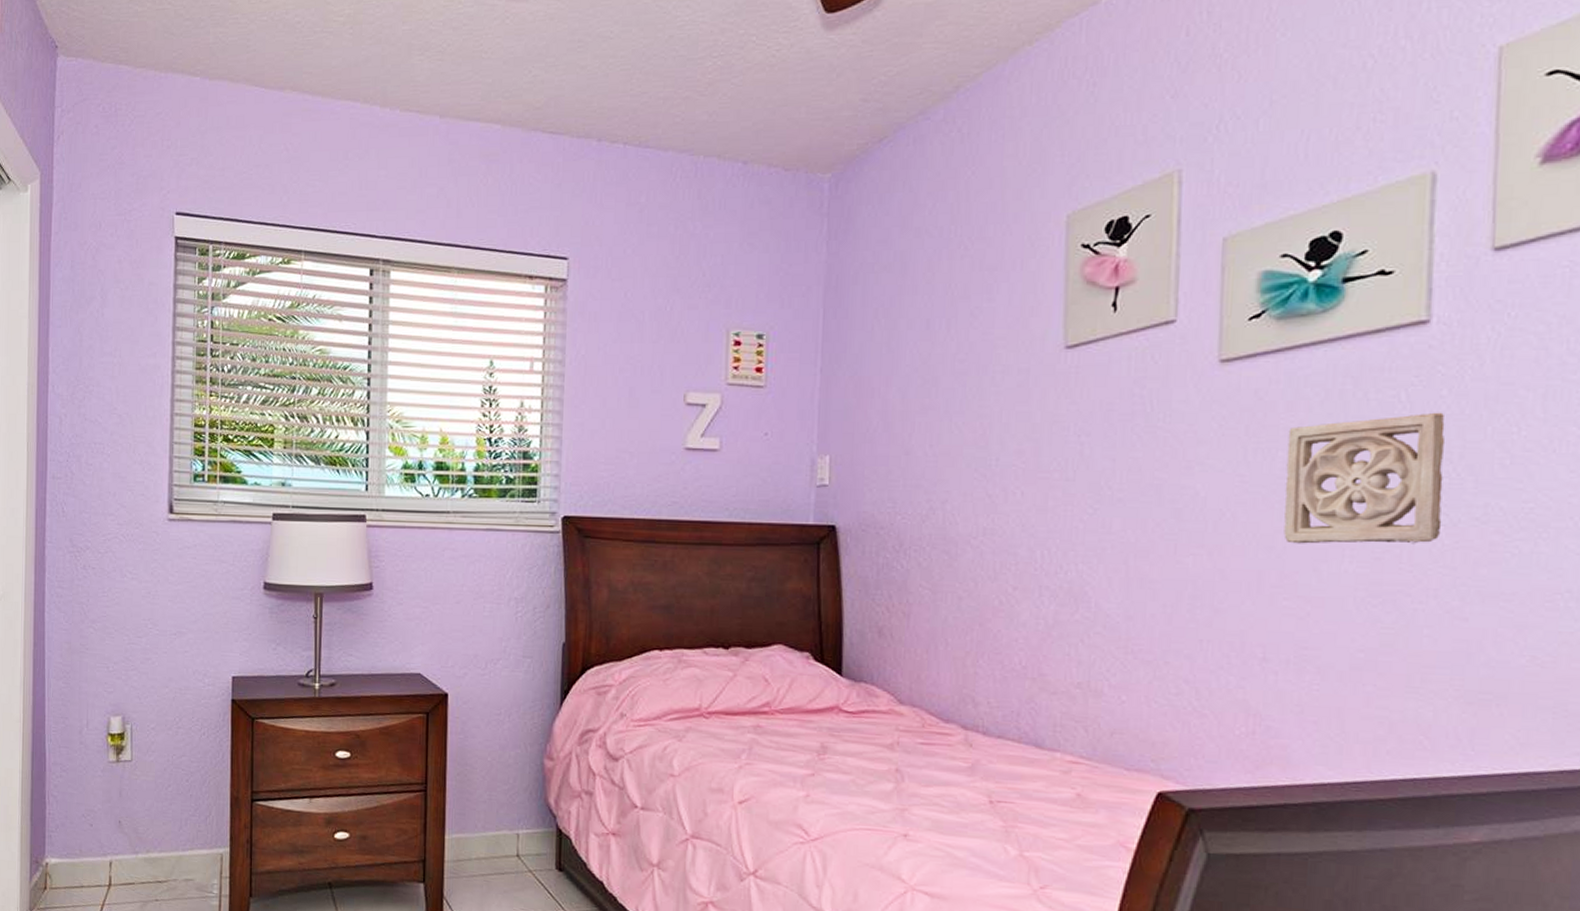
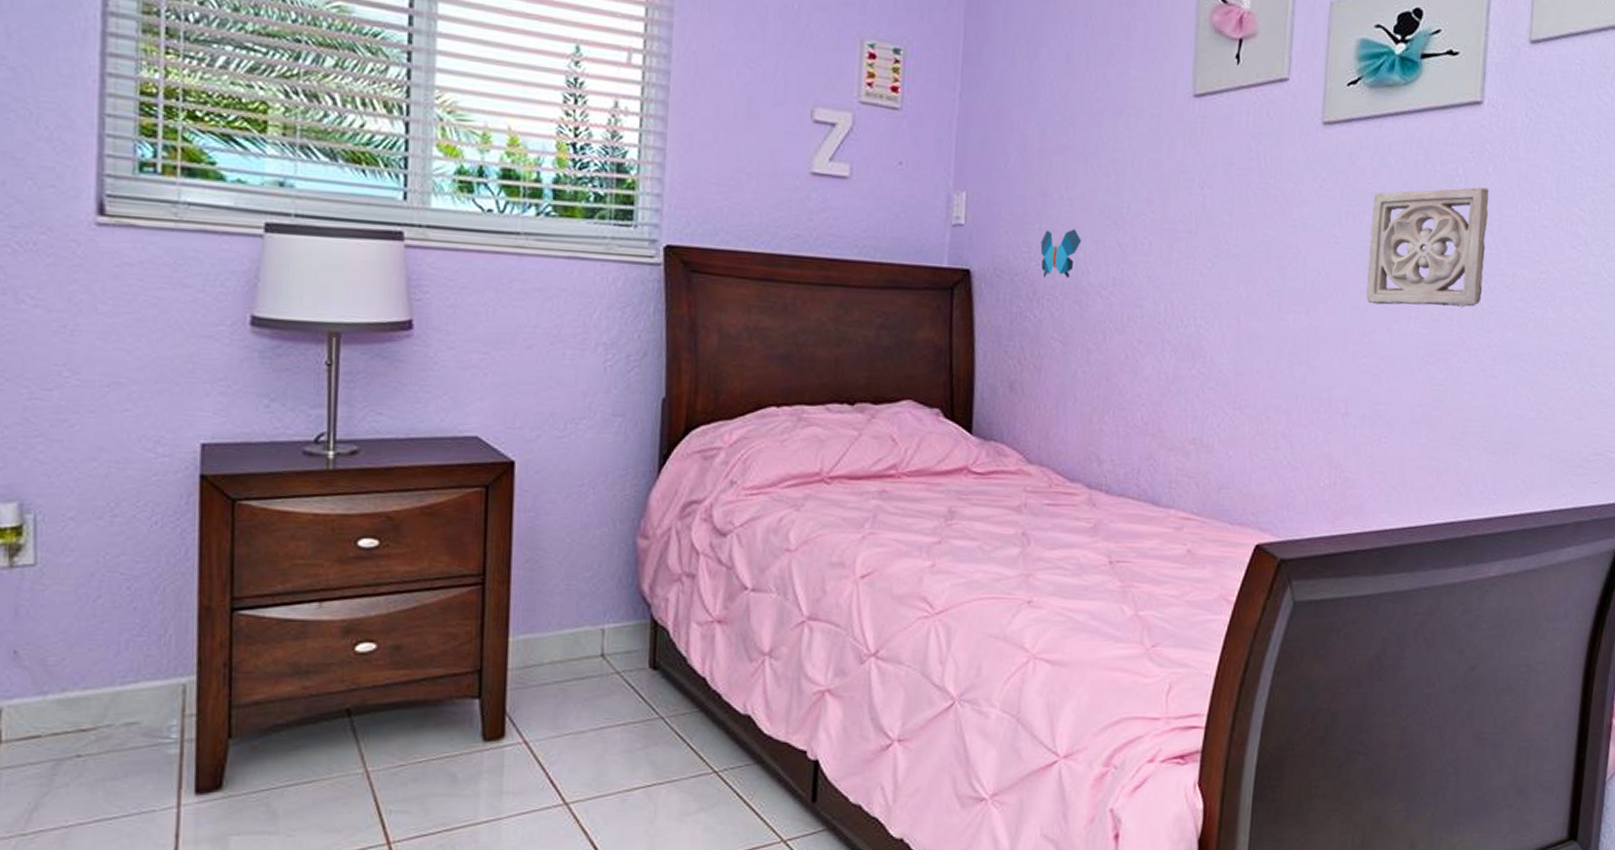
decorative butterfly: none [905,483,948,530] -> present [1040,229,1082,279]

